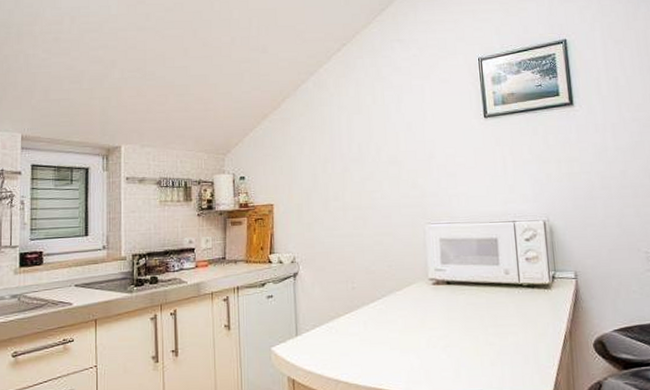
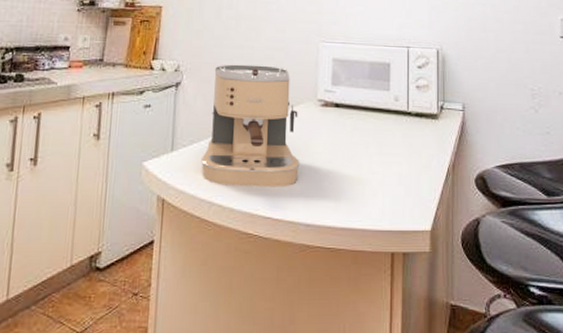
coffee maker: none [324,250,418,364] -> present [201,64,300,187]

